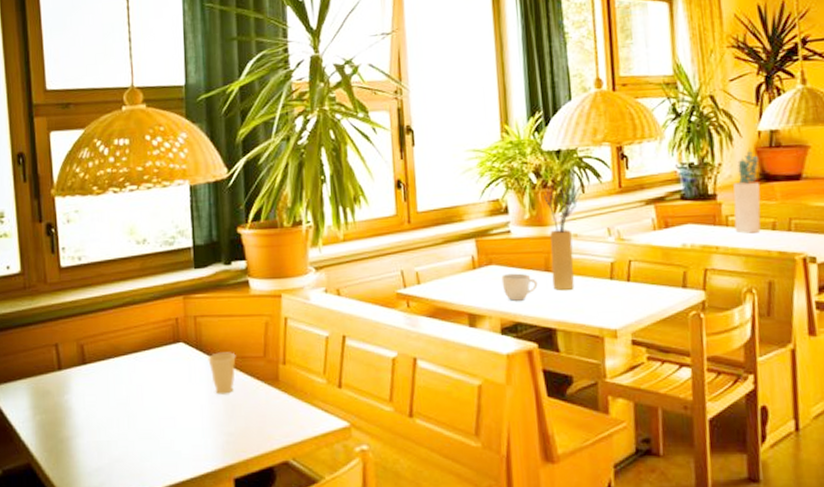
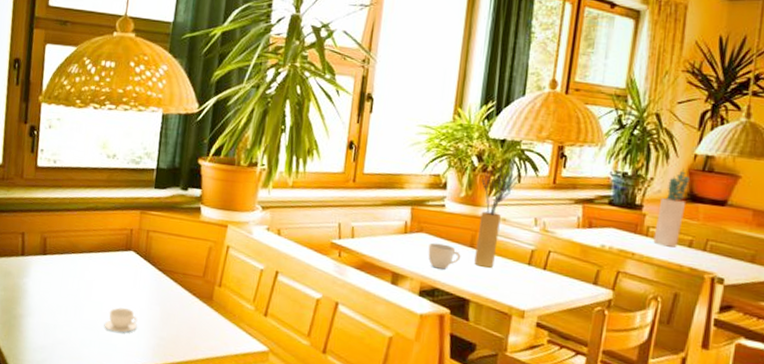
teacup: none [163,408,200,437] -> present [104,307,138,333]
cup: present [208,352,236,394] -> none [153,266,179,303]

